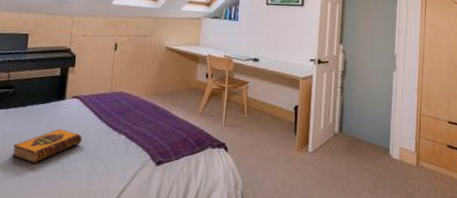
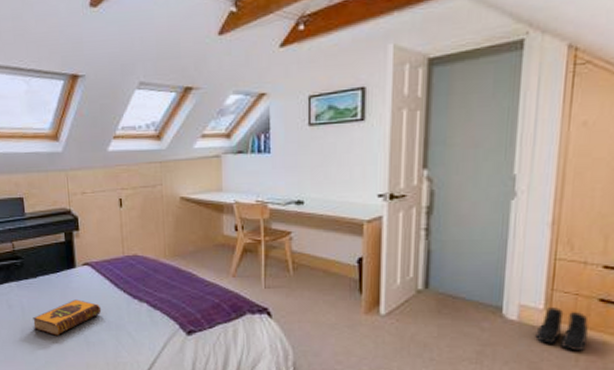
boots: none [410,149,442,185] -> present [535,306,589,352]

